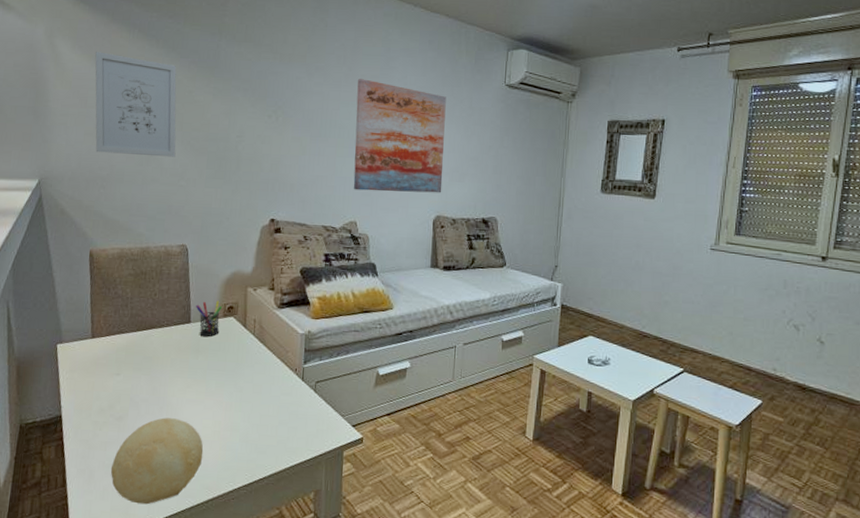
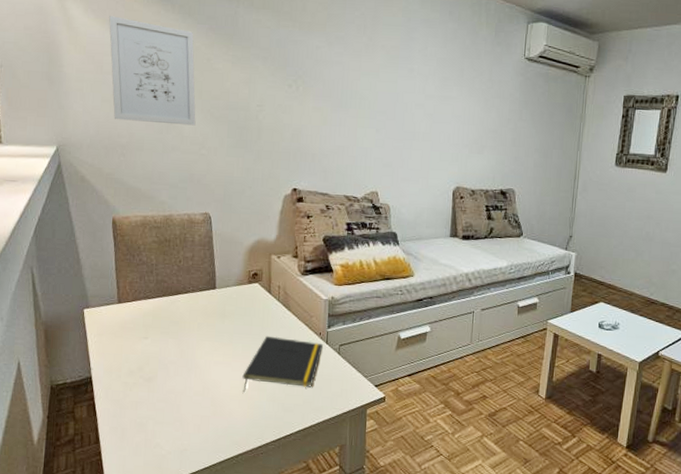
decorative ball: present [110,417,204,505] -> none [142,379,232,460]
pen holder: present [195,300,222,337] -> none [220,267,246,303]
notepad: none [215,372,300,433] -> present [242,335,324,393]
wall art: present [353,79,446,193] -> none [374,49,467,165]

